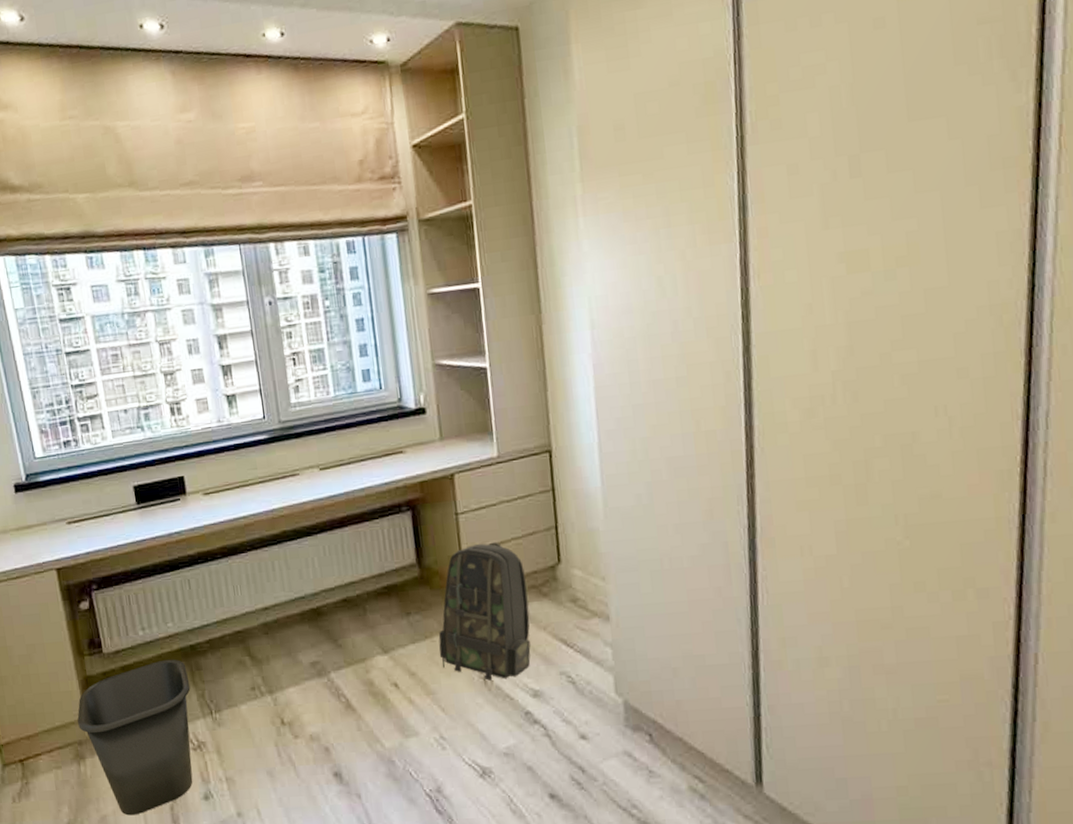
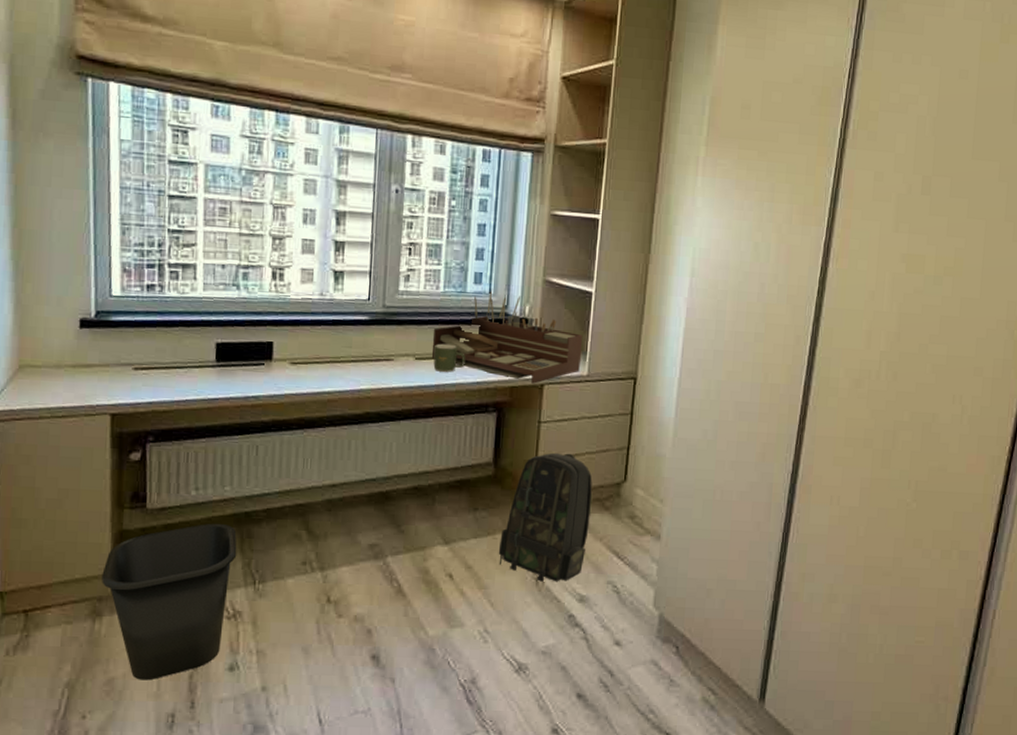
desk organizer: none [331,385,489,475] -> present [431,290,583,384]
mug: none [336,448,370,479] -> present [433,343,465,372]

